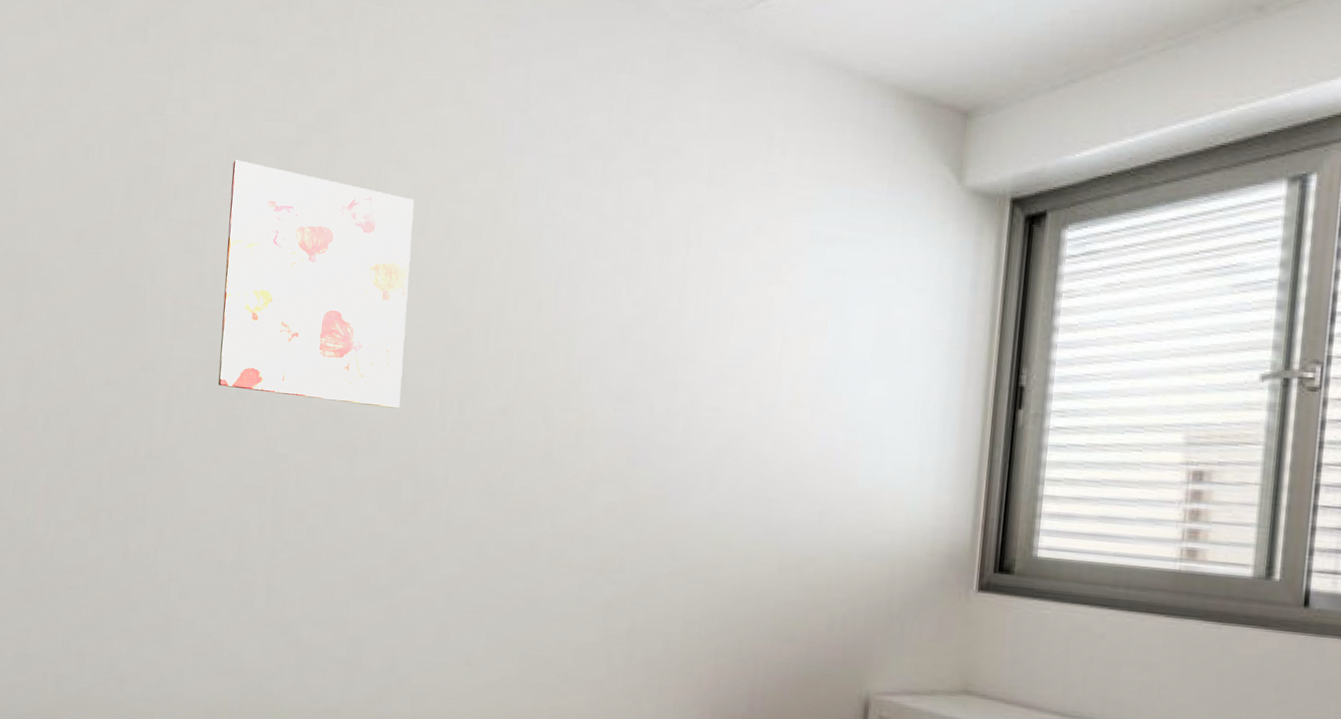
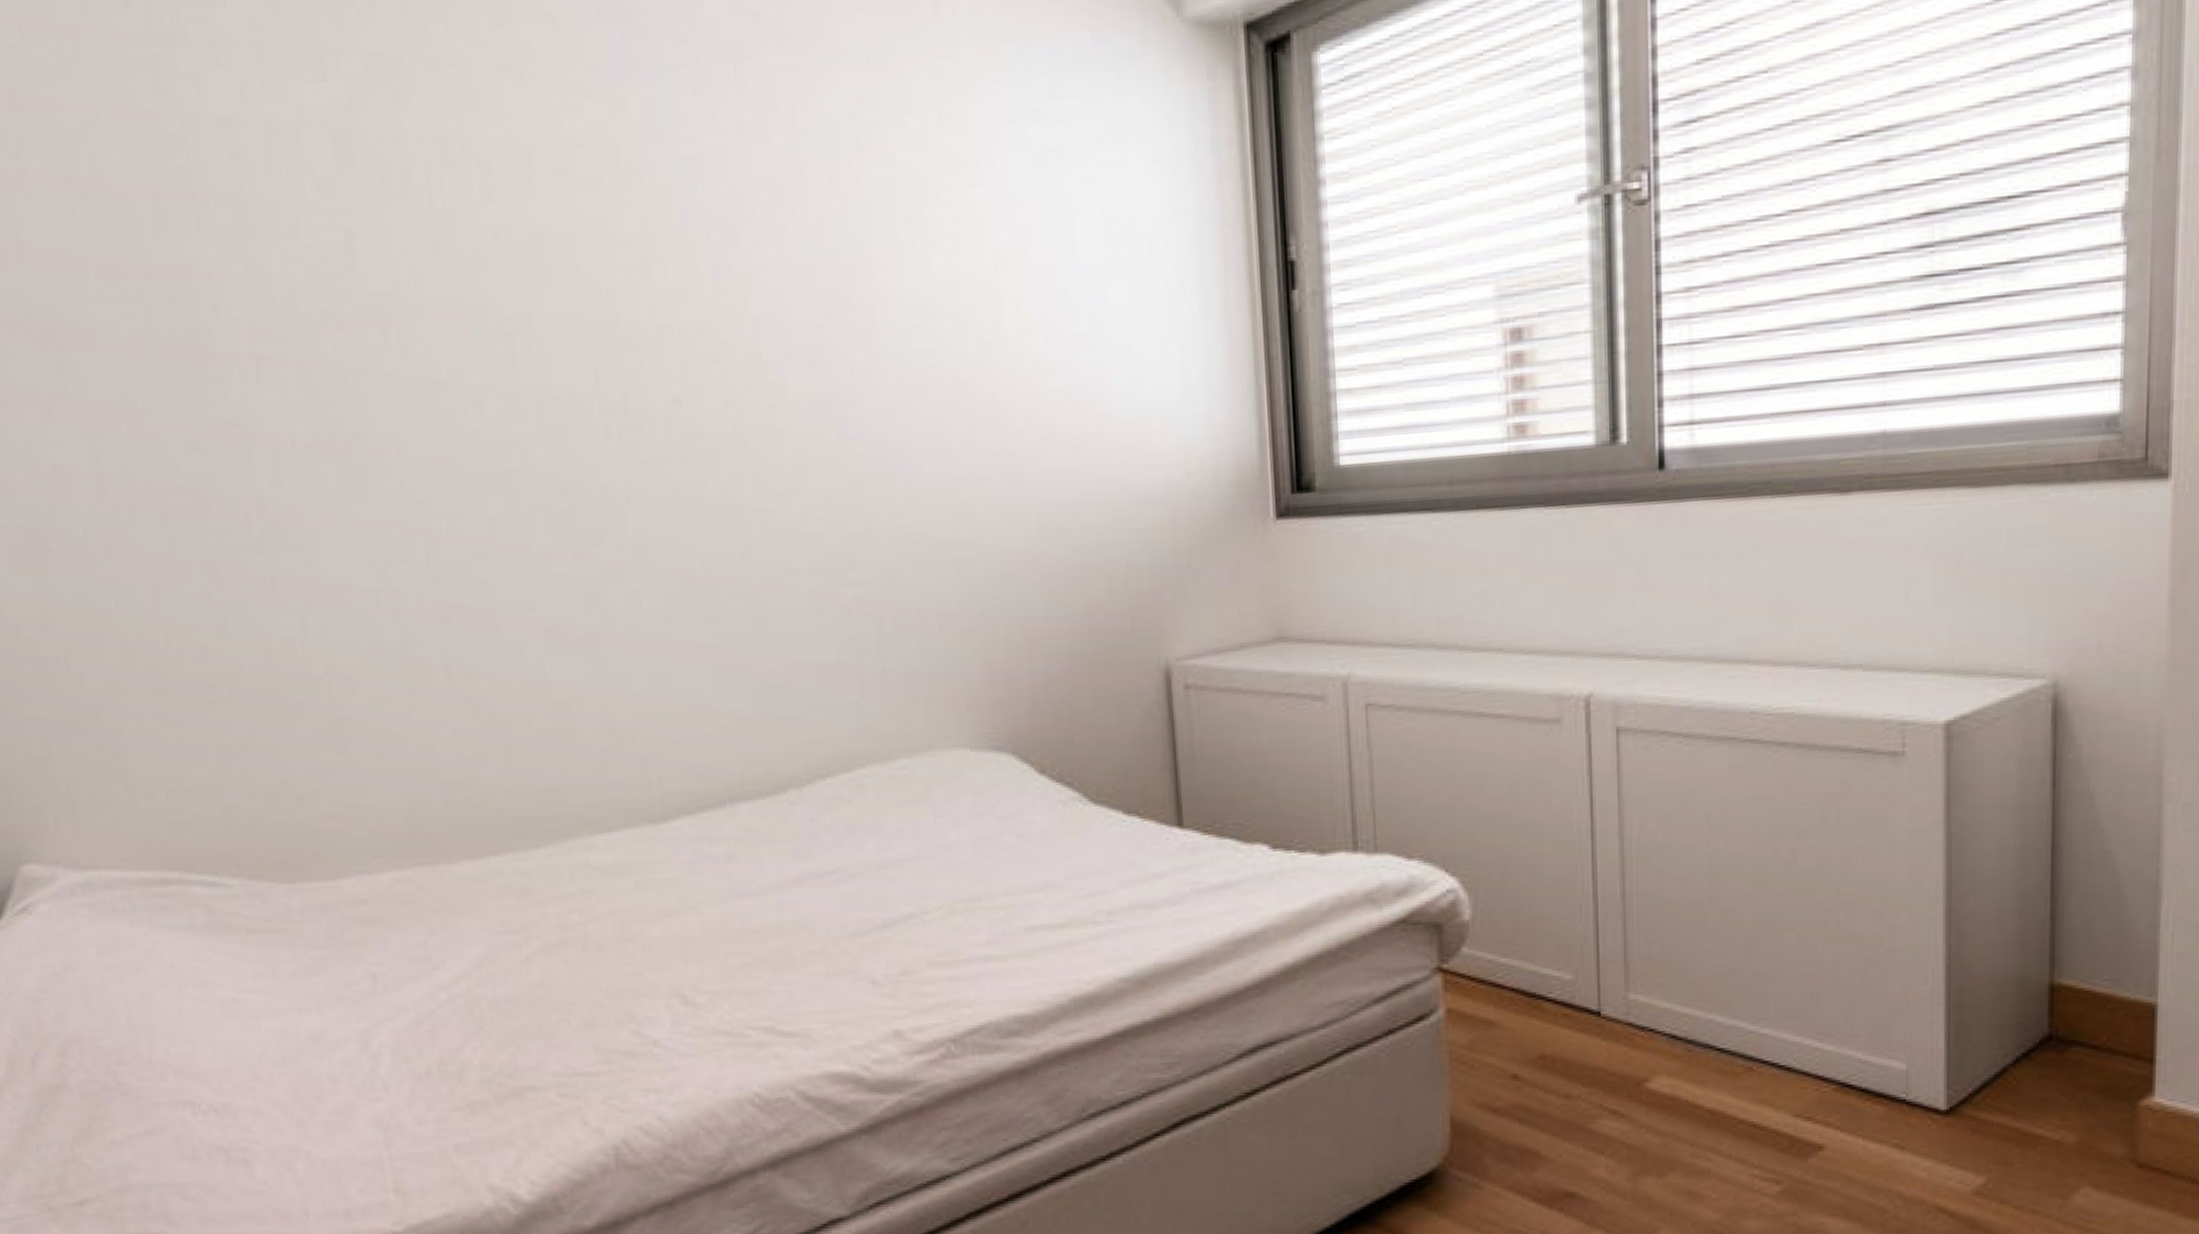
wall art: present [218,160,415,409] -> none [276,140,552,431]

